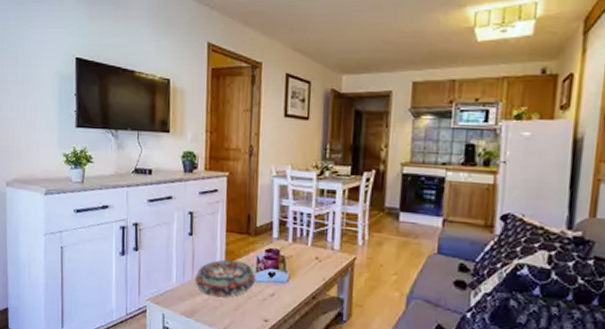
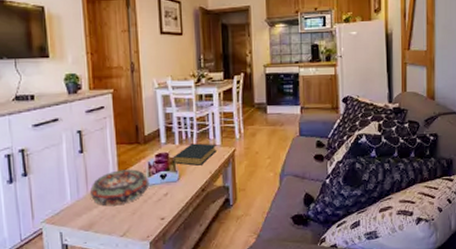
hardback book: none [283,243,334,269] -> present [173,143,216,166]

